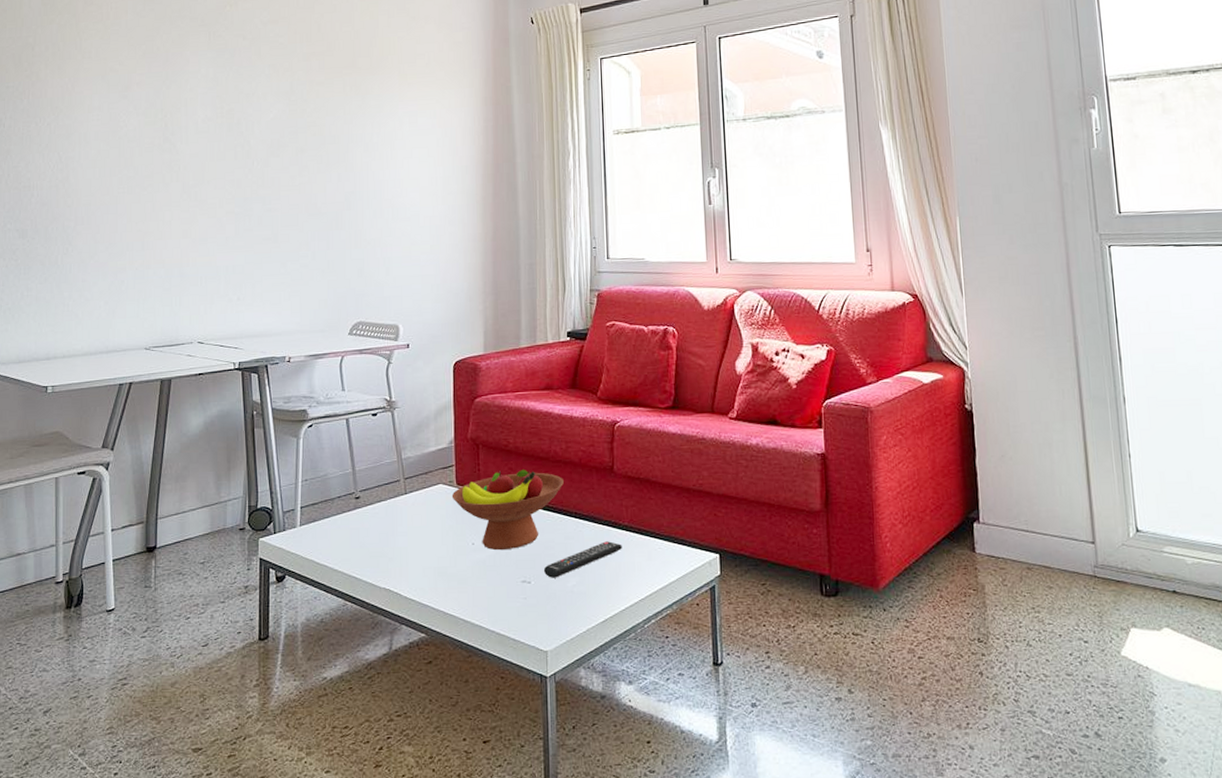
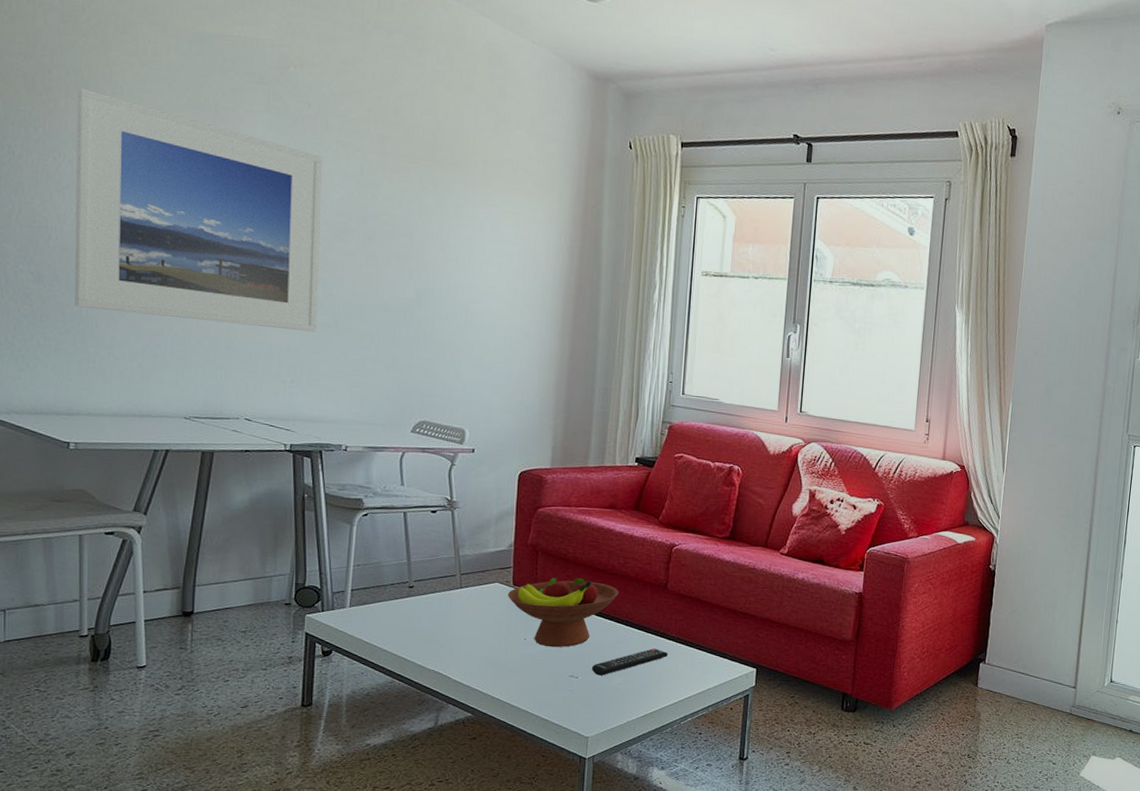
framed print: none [52,58,259,256] -> present [75,88,323,332]

